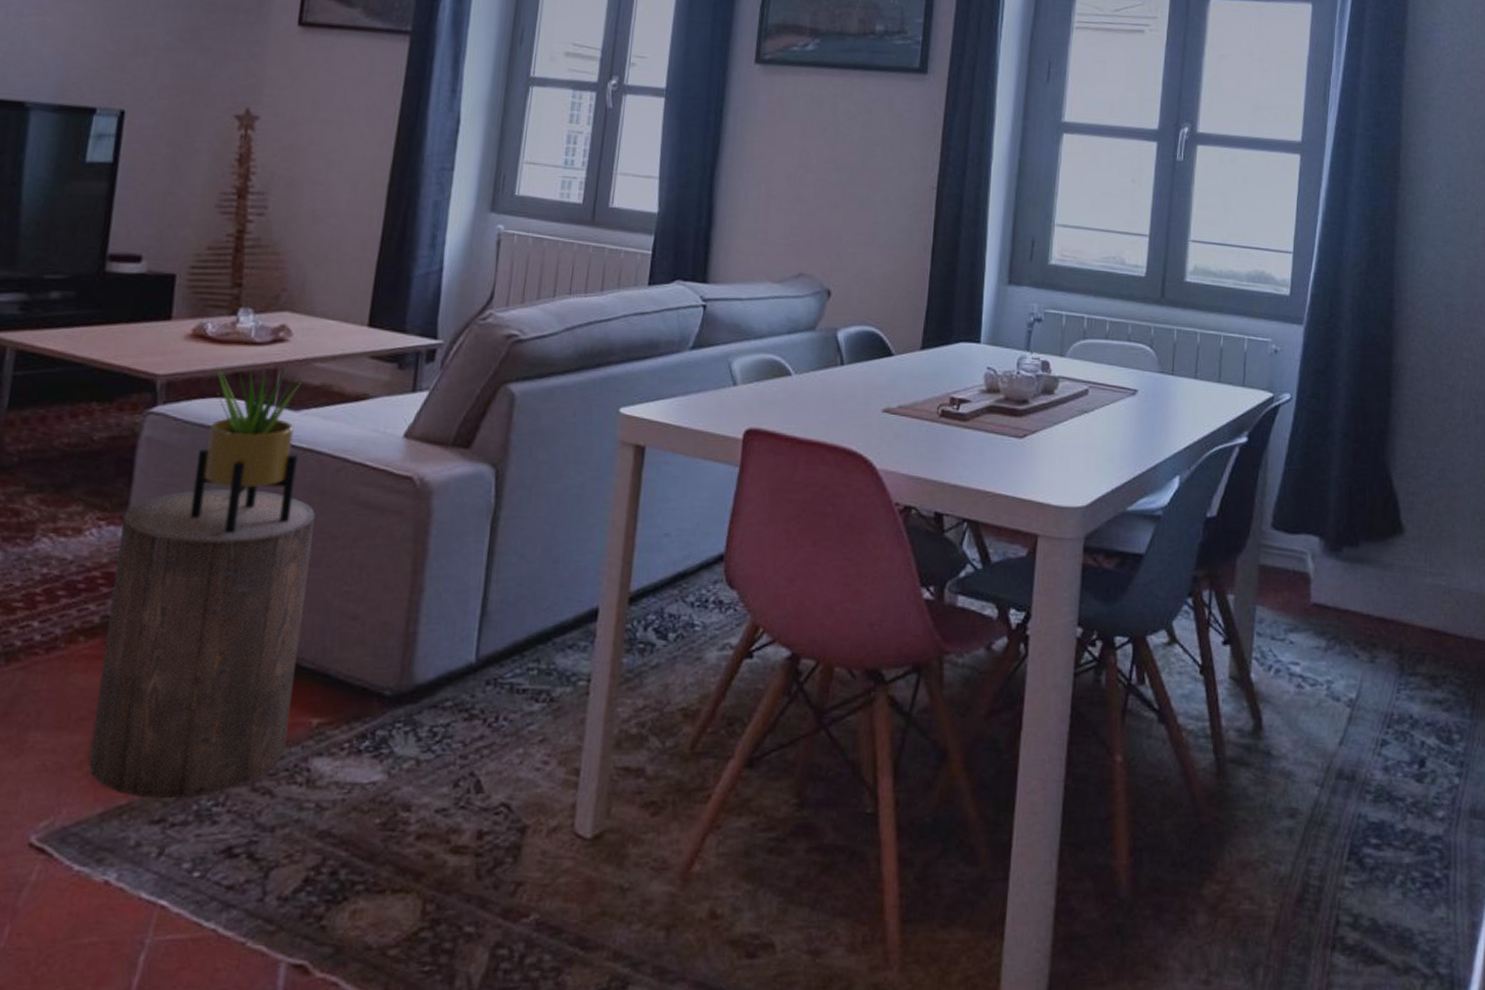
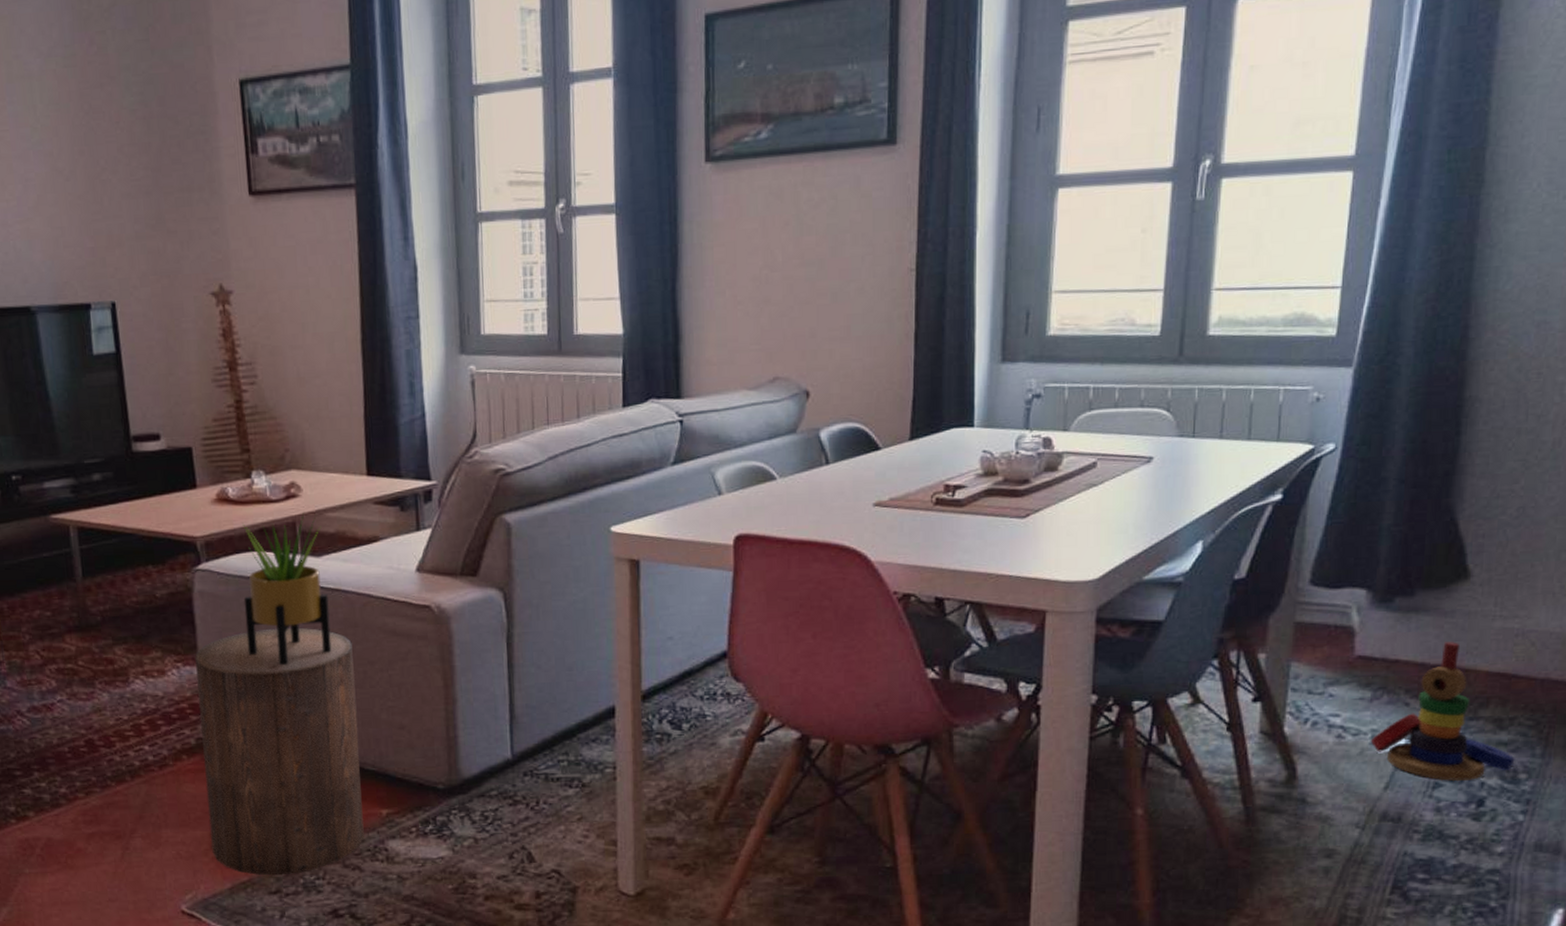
stacking toy: none [1326,595,1449,740] -> present [1370,642,1515,782]

